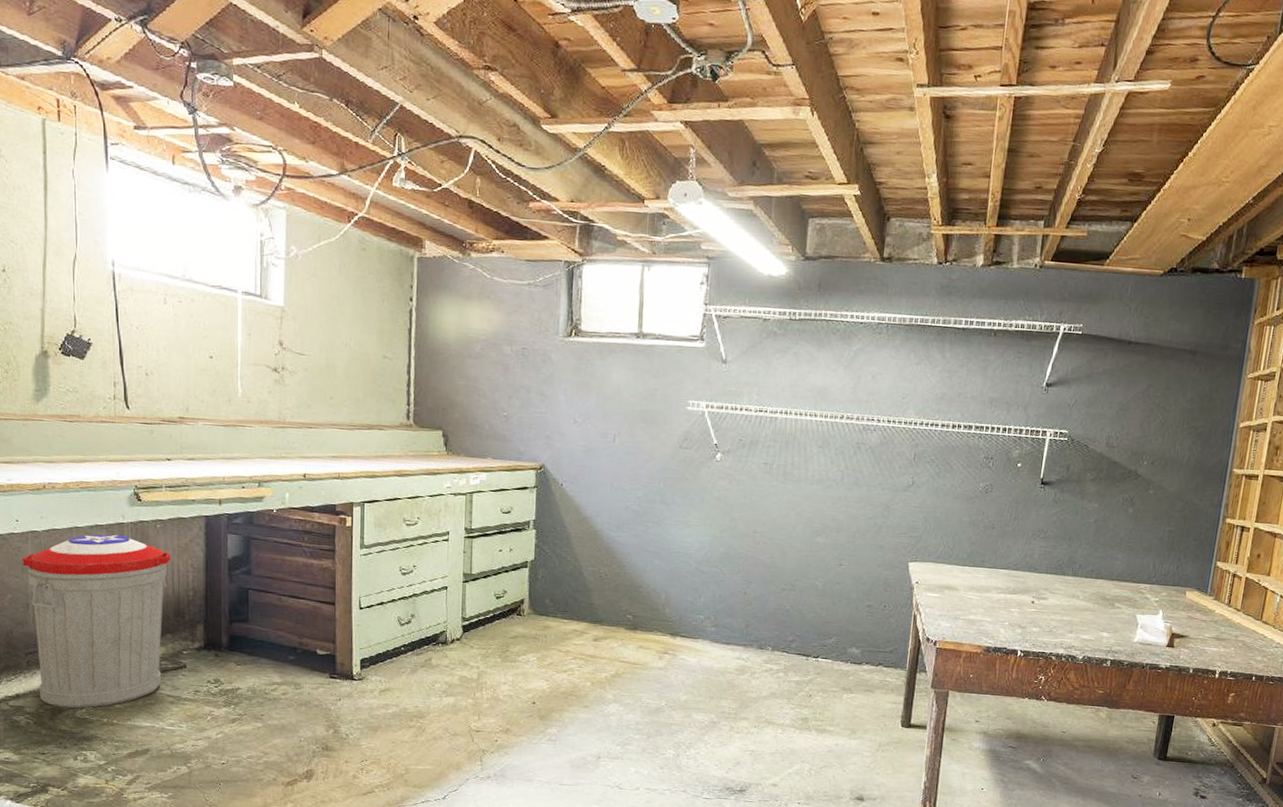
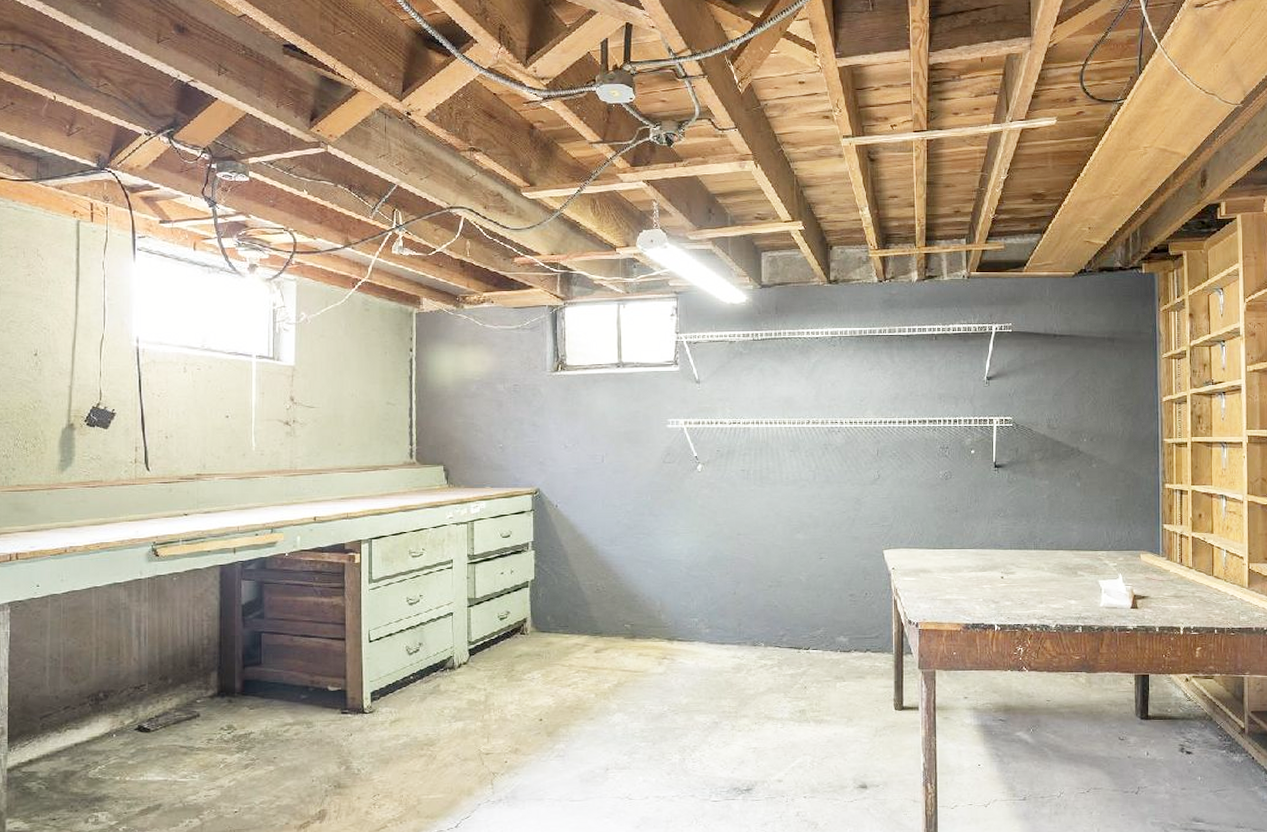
trash can: present [22,534,171,709] -> none [41,591,187,769]

